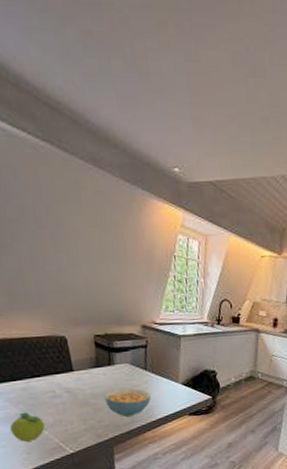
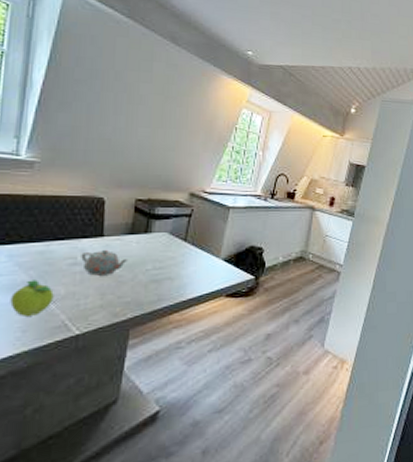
teapot: none [58,382,100,405] -> present [81,249,129,276]
cereal bowl: present [104,388,151,417] -> none [132,260,186,293]

